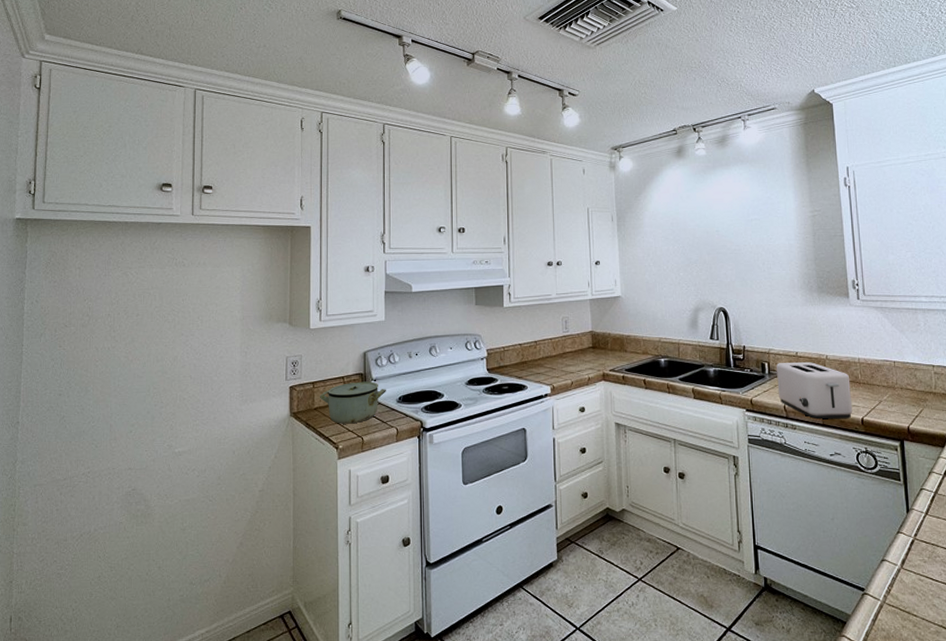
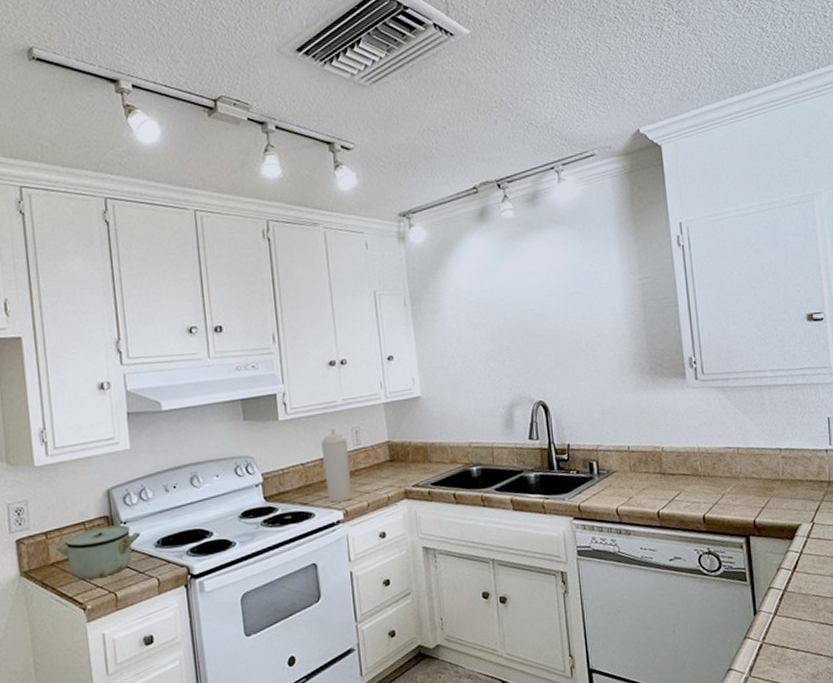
canister: none [537,317,559,379] -> present [321,428,353,503]
toaster: present [776,362,853,420] -> none [606,456,693,522]

